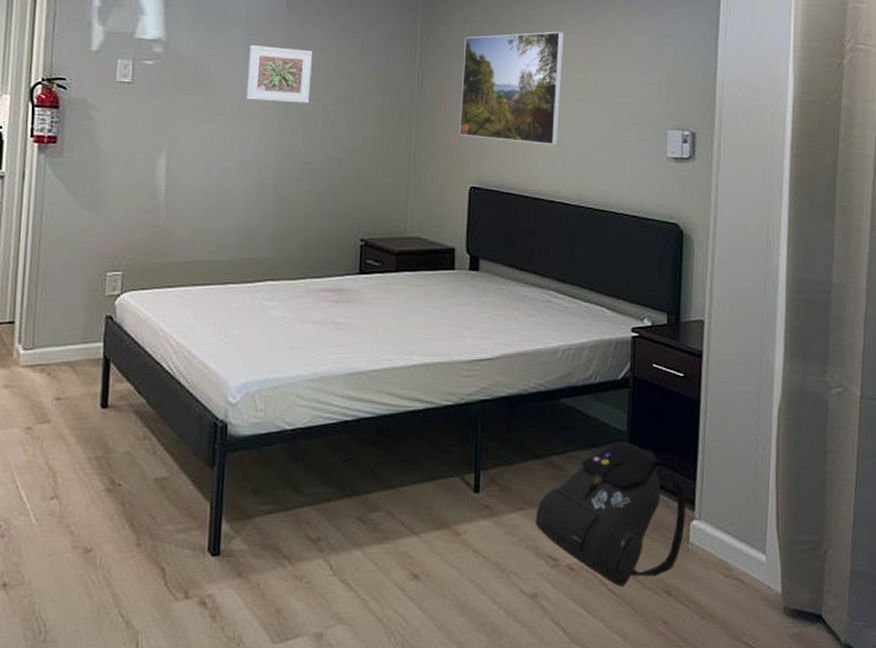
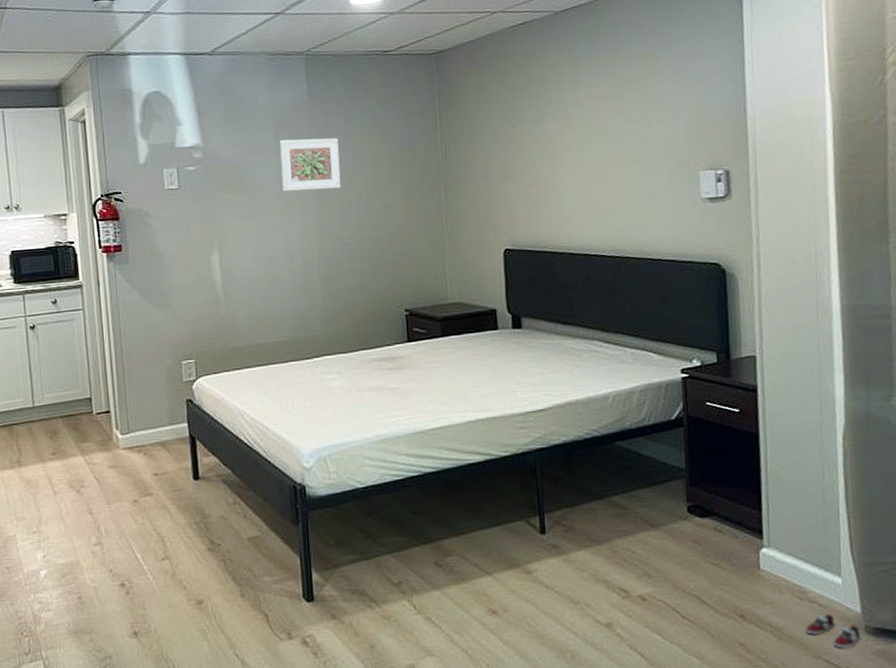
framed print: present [459,31,565,146] -> none [482,86,587,202]
backpack: present [535,441,686,587] -> none [602,477,755,613]
sneaker: none [728,592,779,631] -> present [806,613,861,650]

